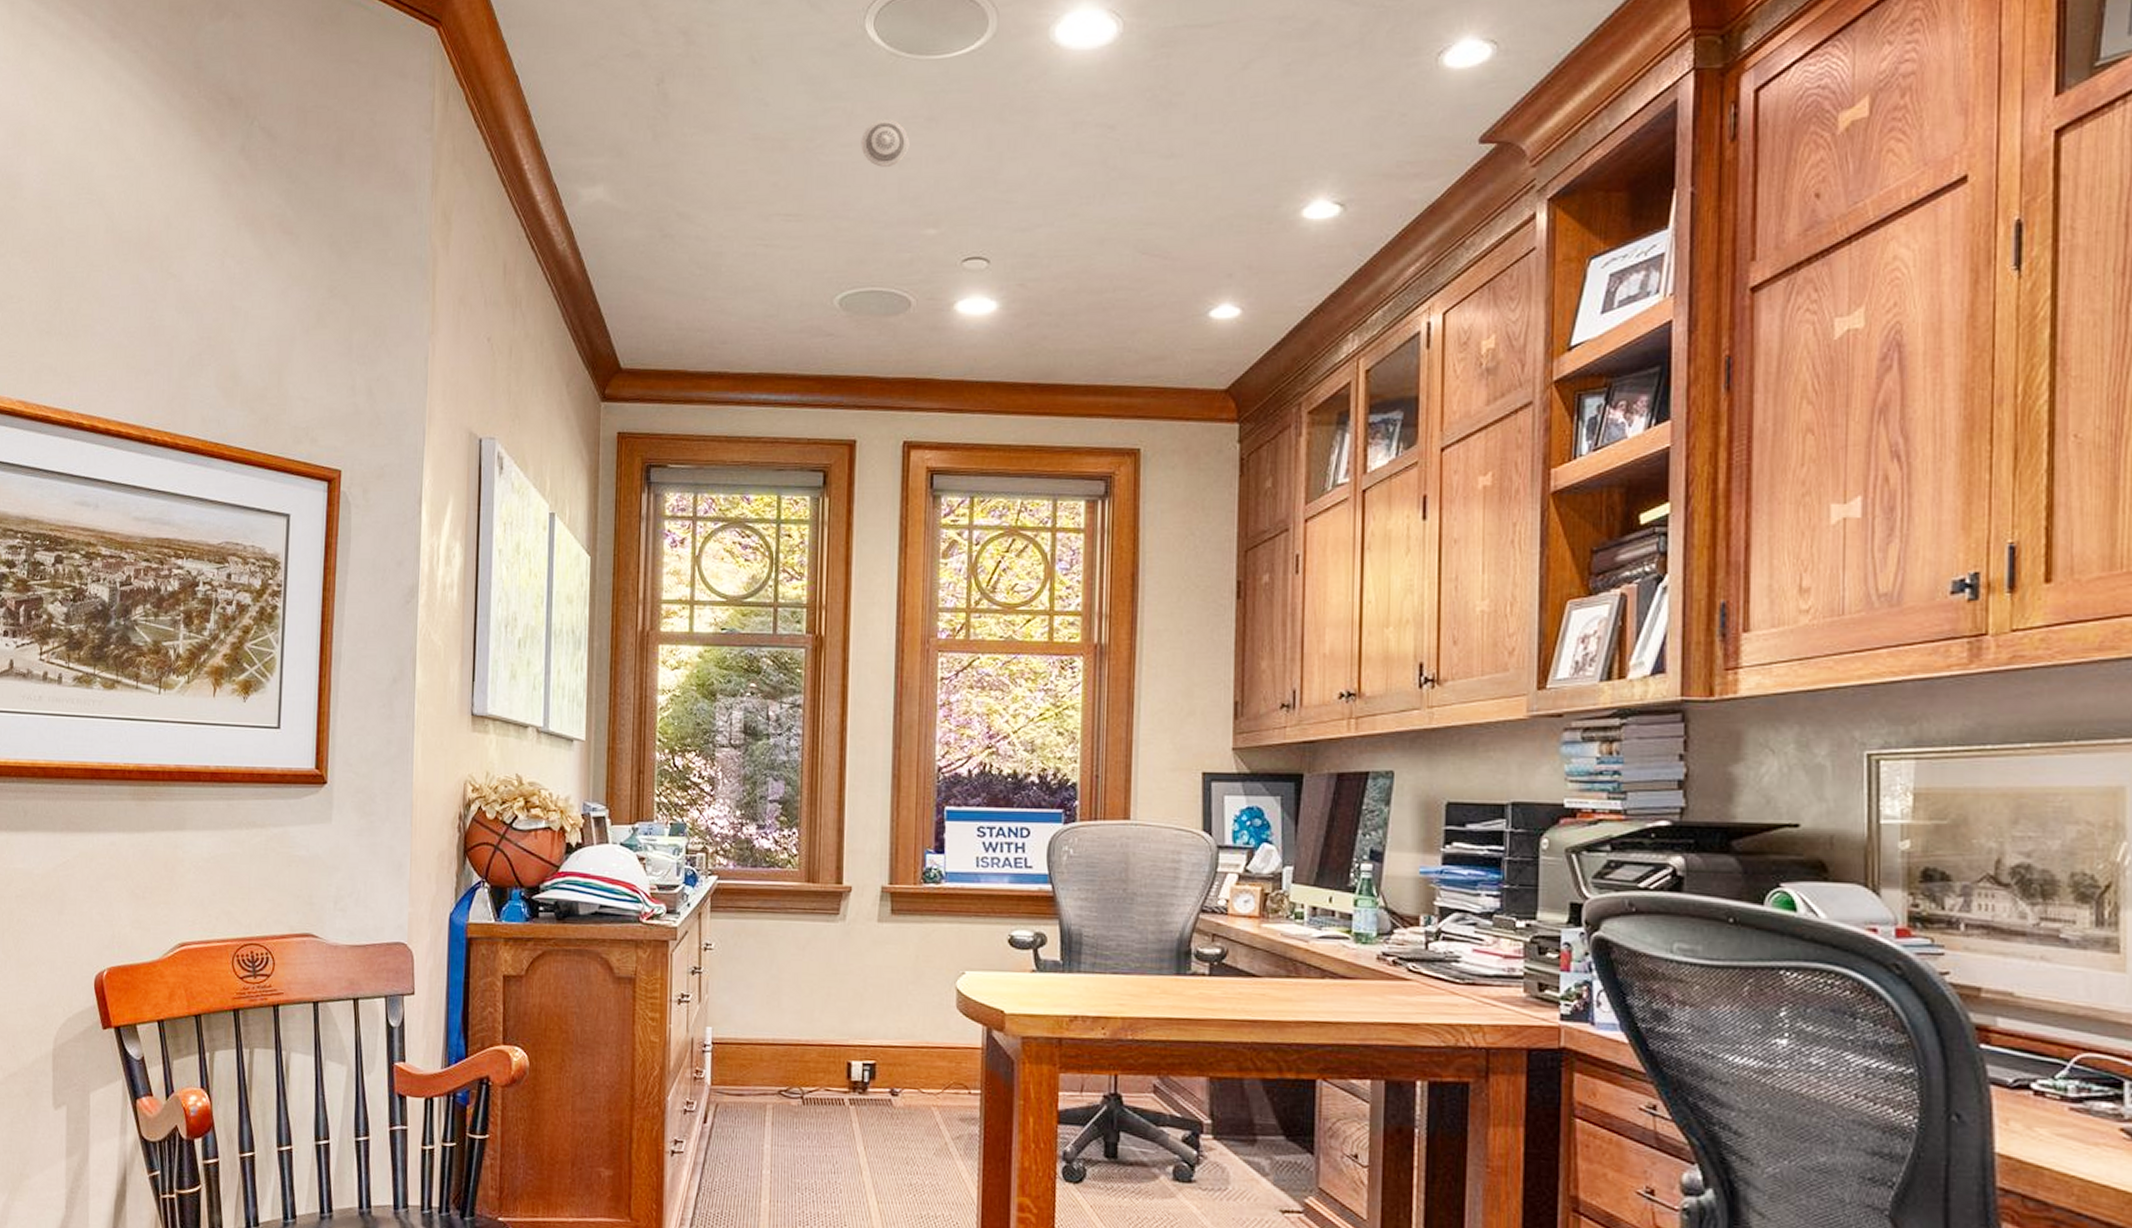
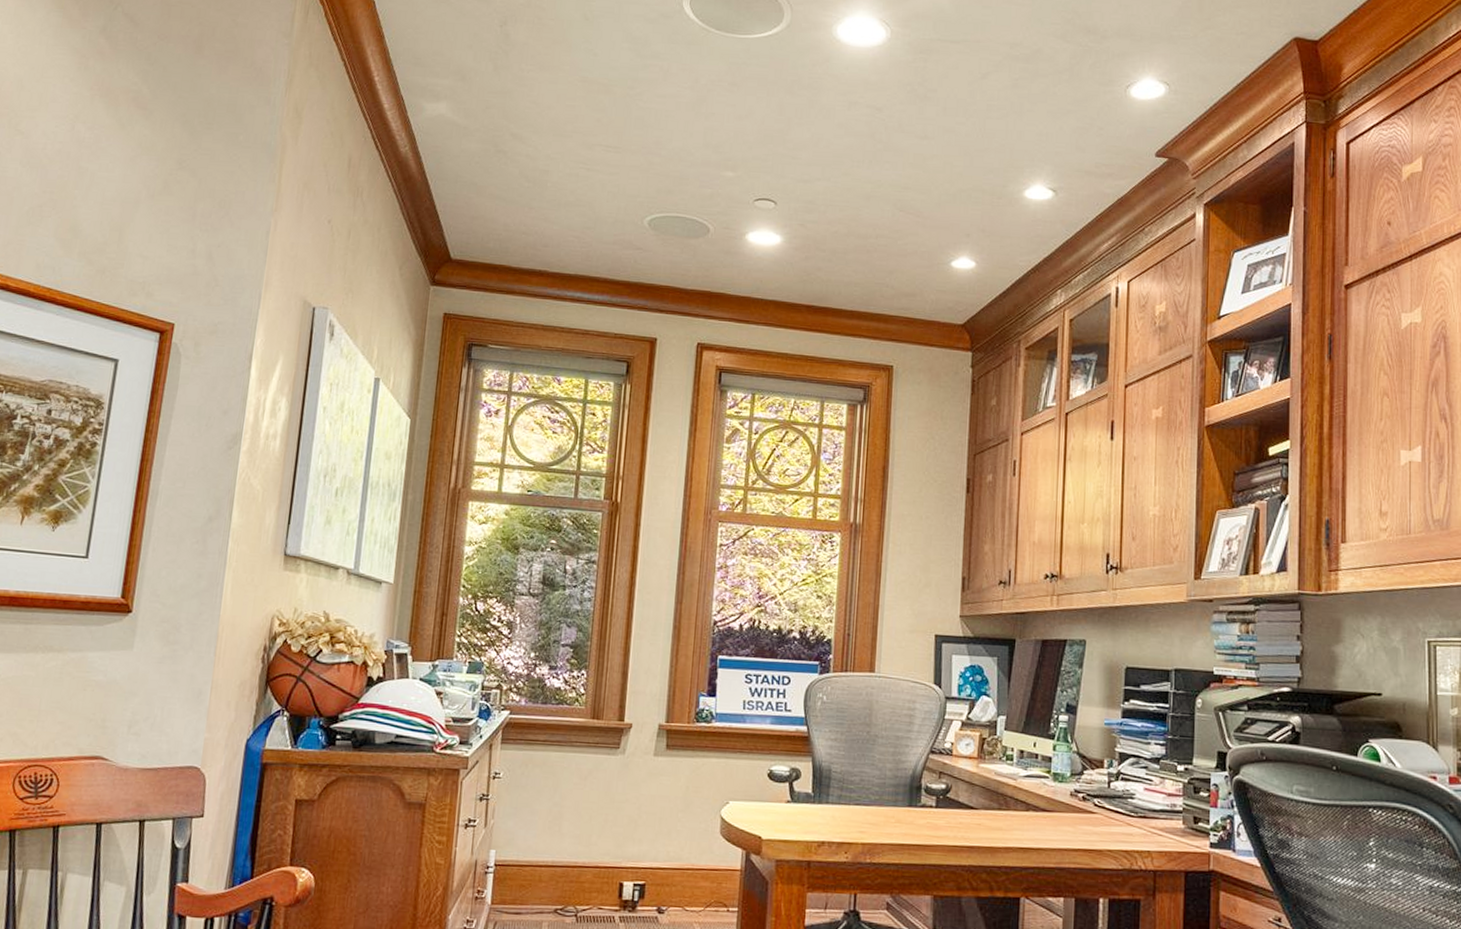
smoke detector: present [861,119,910,167] -> none [674,79,715,118]

